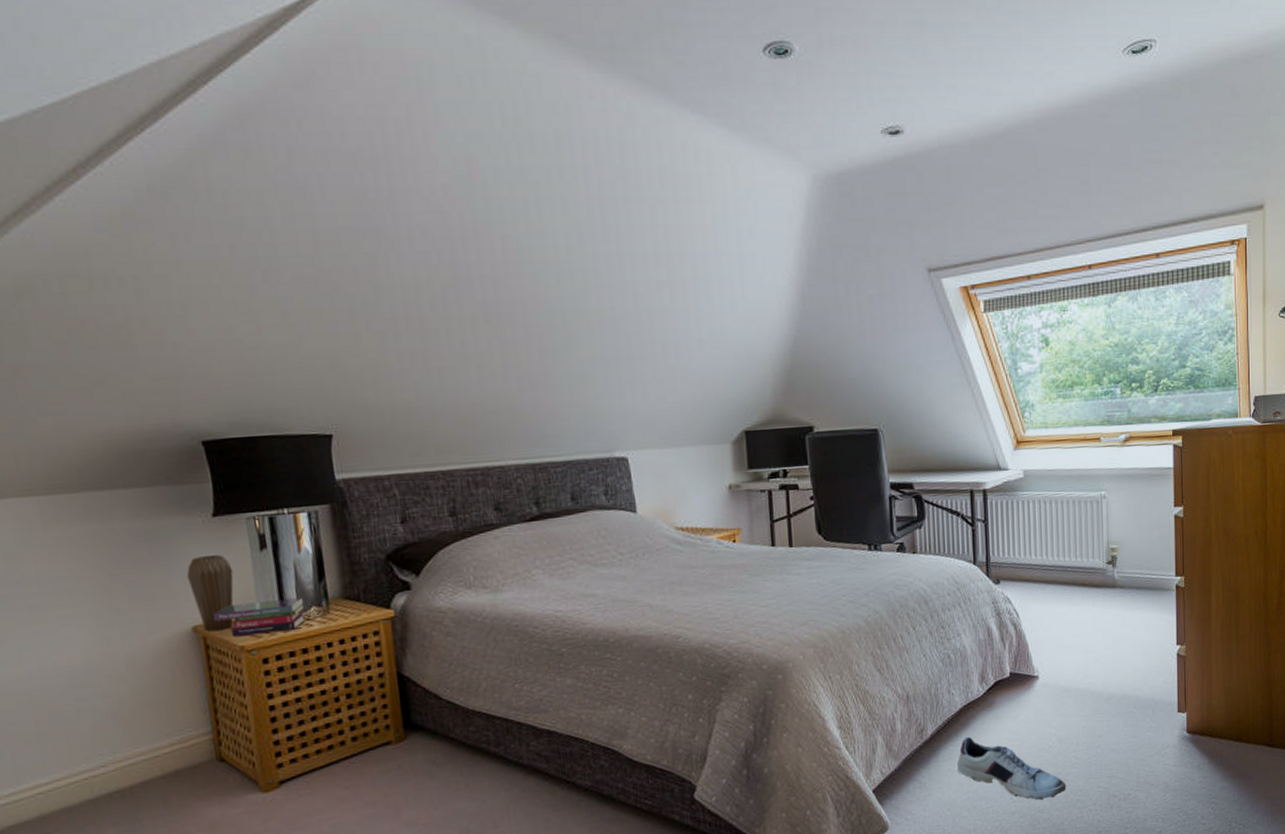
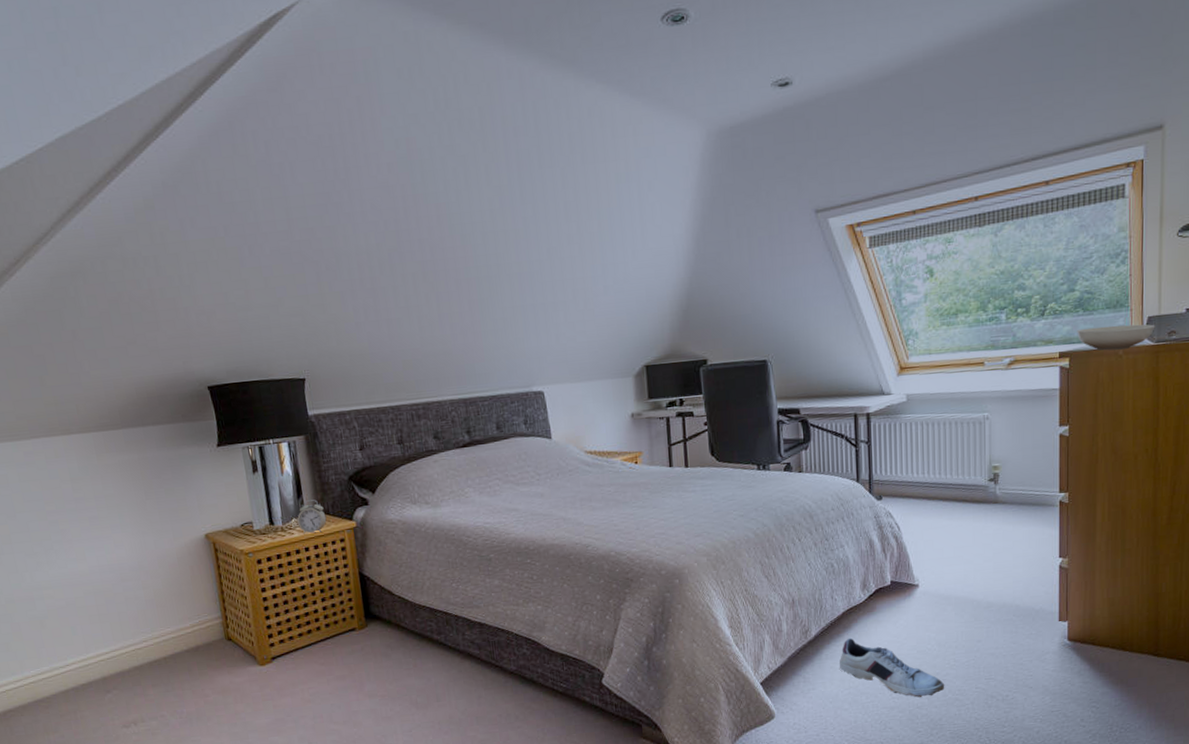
vase: present [186,555,234,632] -> none [199,477,235,538]
books: present [213,598,305,637] -> none [220,511,288,543]
alarm clock: none [317,583,357,626] -> present [296,499,327,534]
bowl: none [1189,403,1262,430] -> present [1077,324,1155,351]

